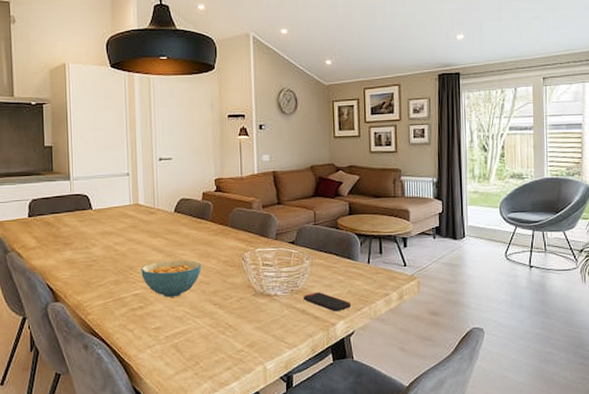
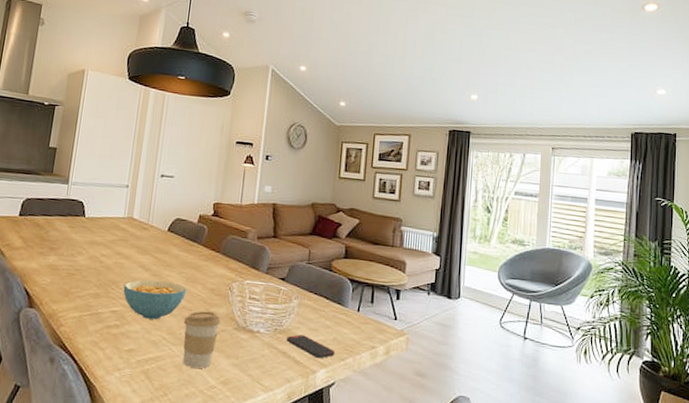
coffee cup: none [204,282,239,336] -> present [183,311,221,369]

